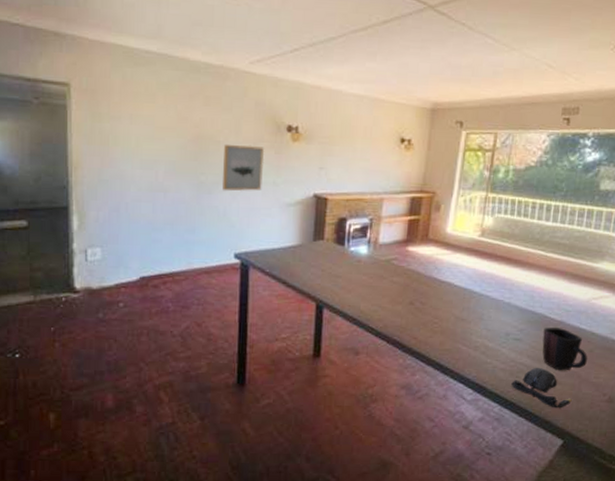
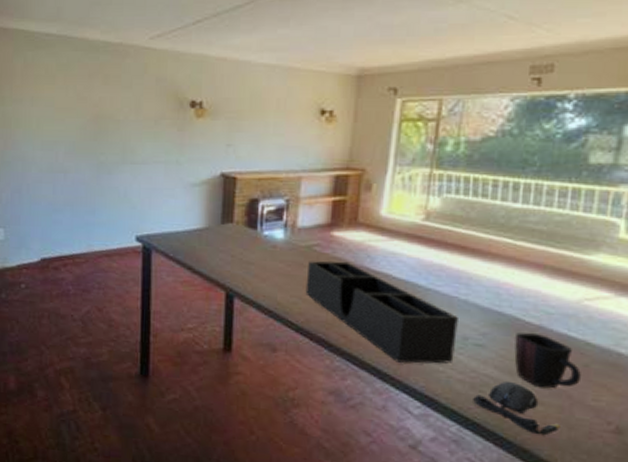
wall art: present [223,144,265,192] -> none [123,122,167,172]
desk organizer: none [384,272,503,358] -> present [305,261,458,364]

